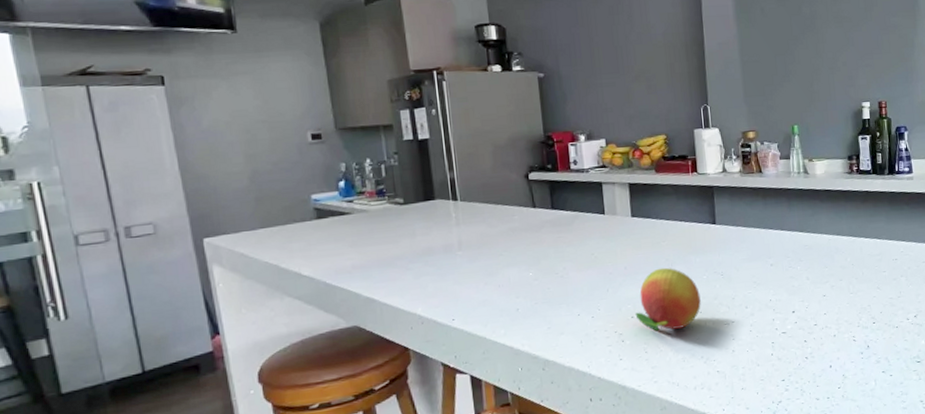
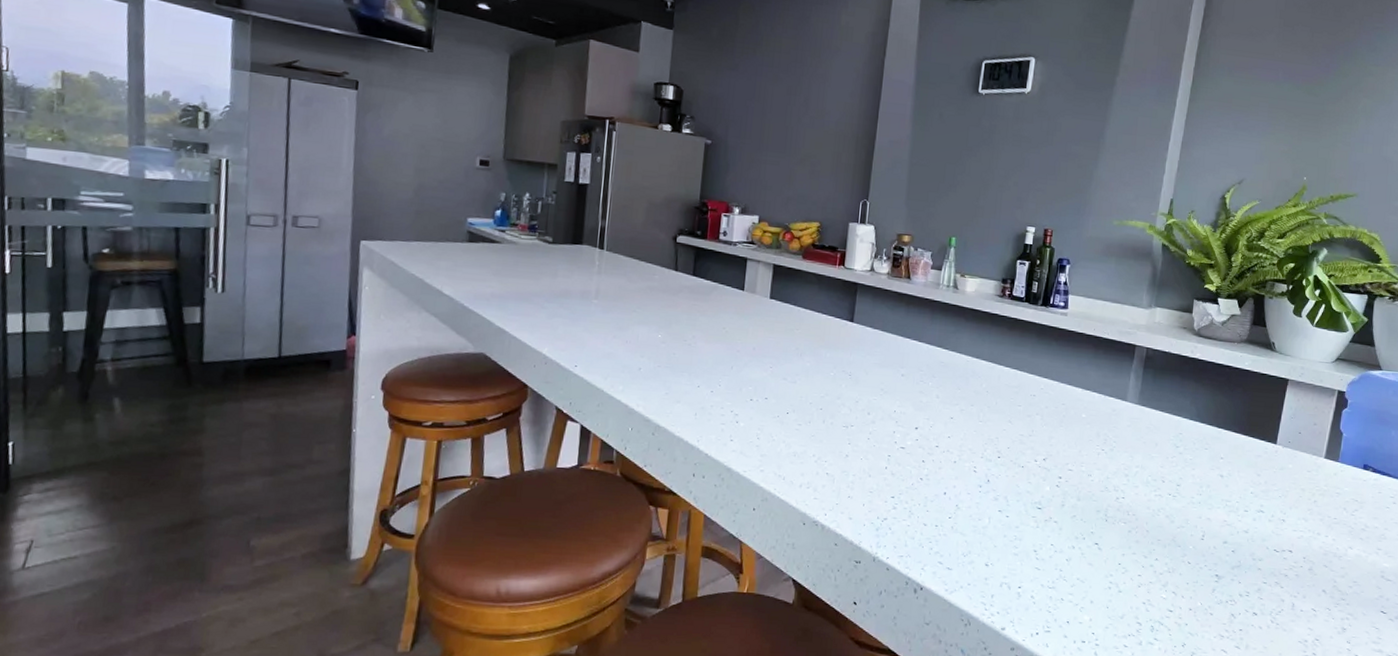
fruit: present [635,267,701,331] -> none [754,355,824,422]

